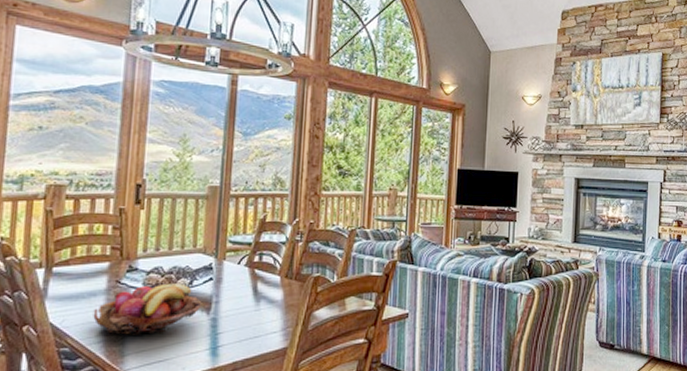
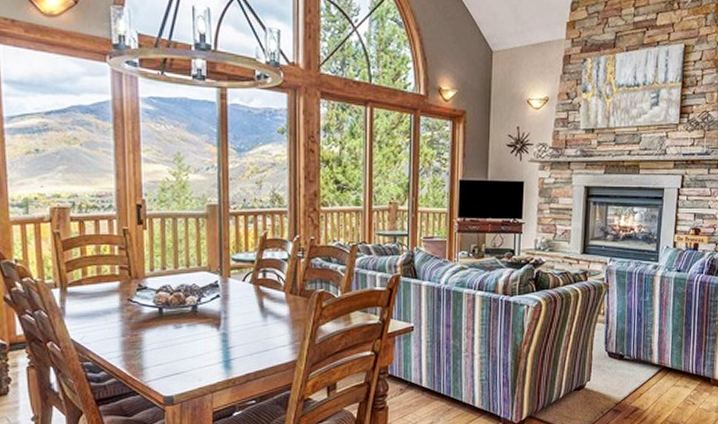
fruit basket: present [93,283,201,335] -> none [110,301,210,350]

